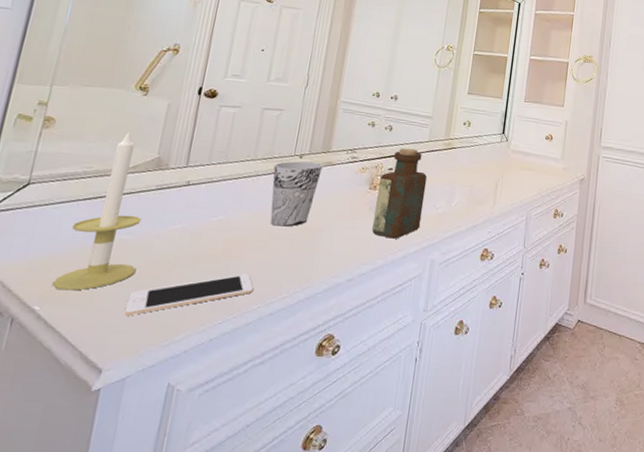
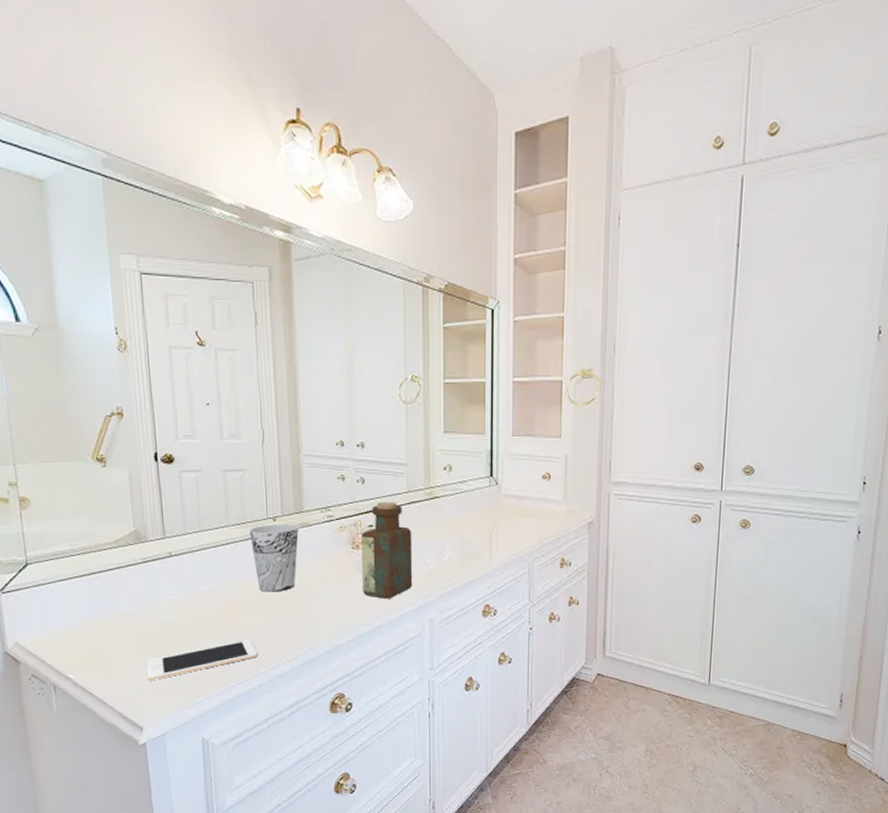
candle: present [52,131,141,291] -> none [77,506,146,660]

